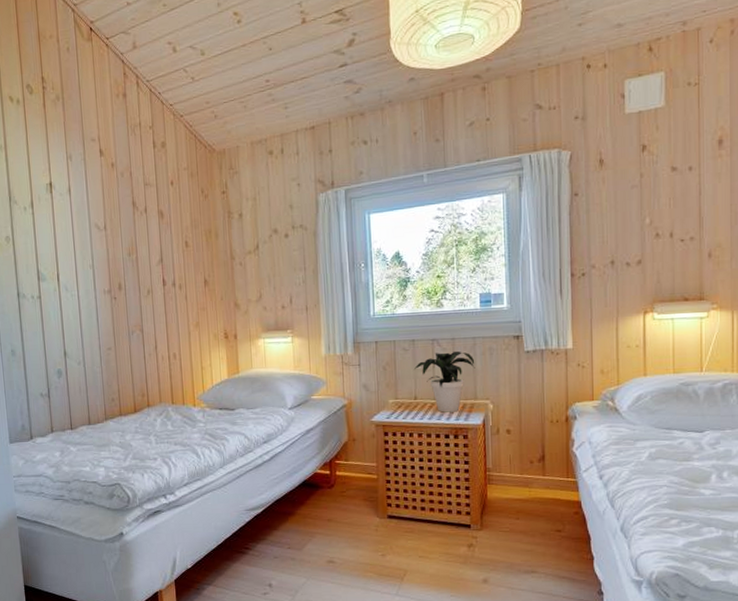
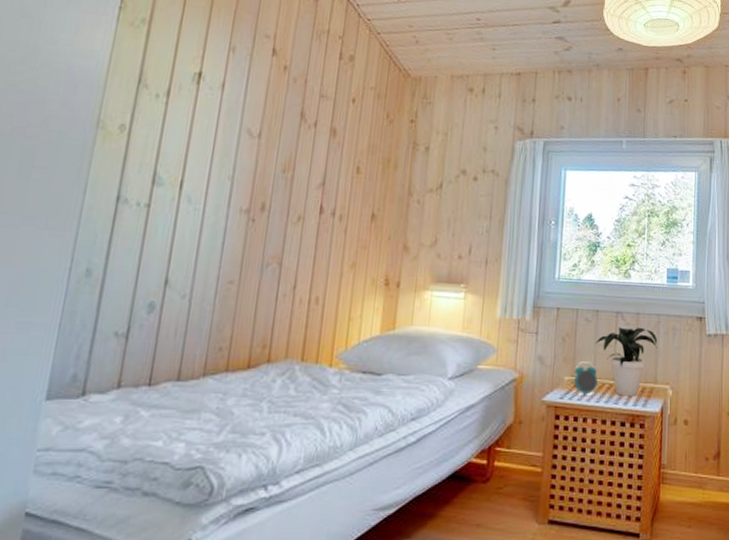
alarm clock: none [398,385,420,416] -> present [574,361,598,397]

